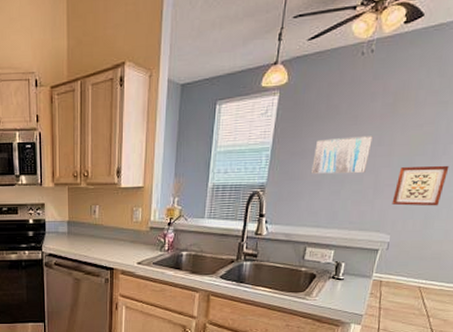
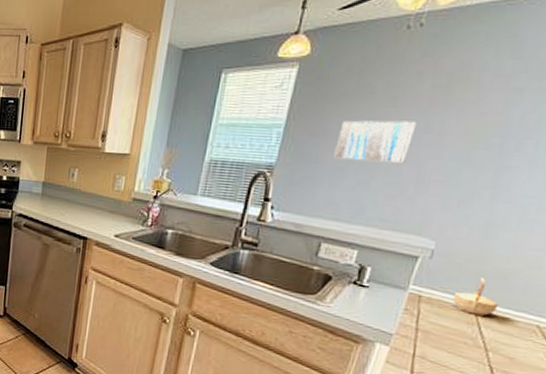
wall art: present [392,166,449,206] -> none [440,161,524,213]
basket: none [404,260,436,290] -> present [452,278,499,316]

